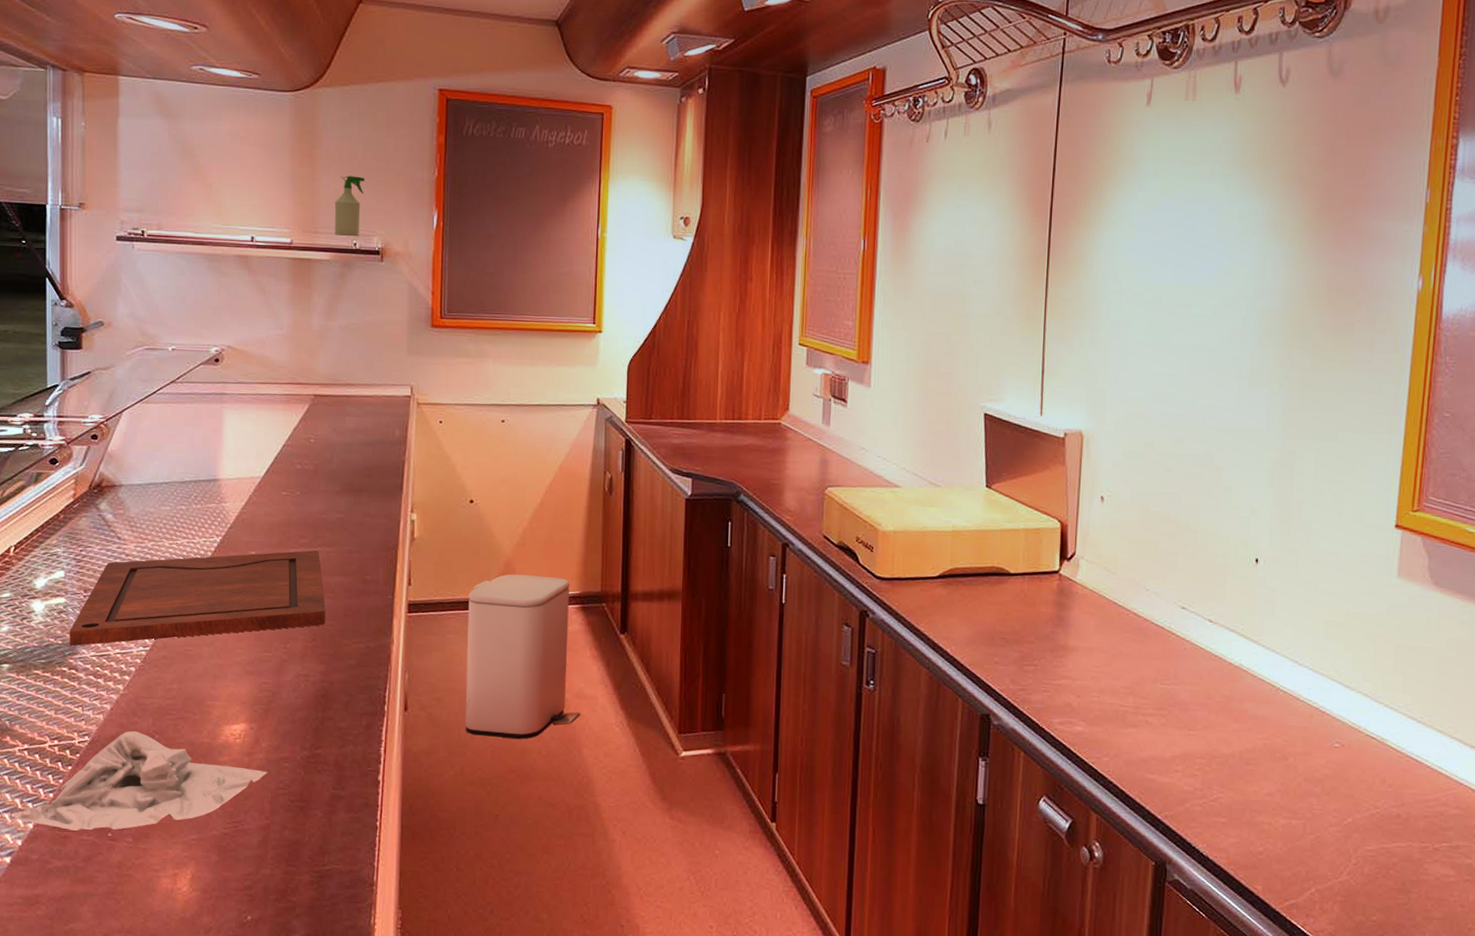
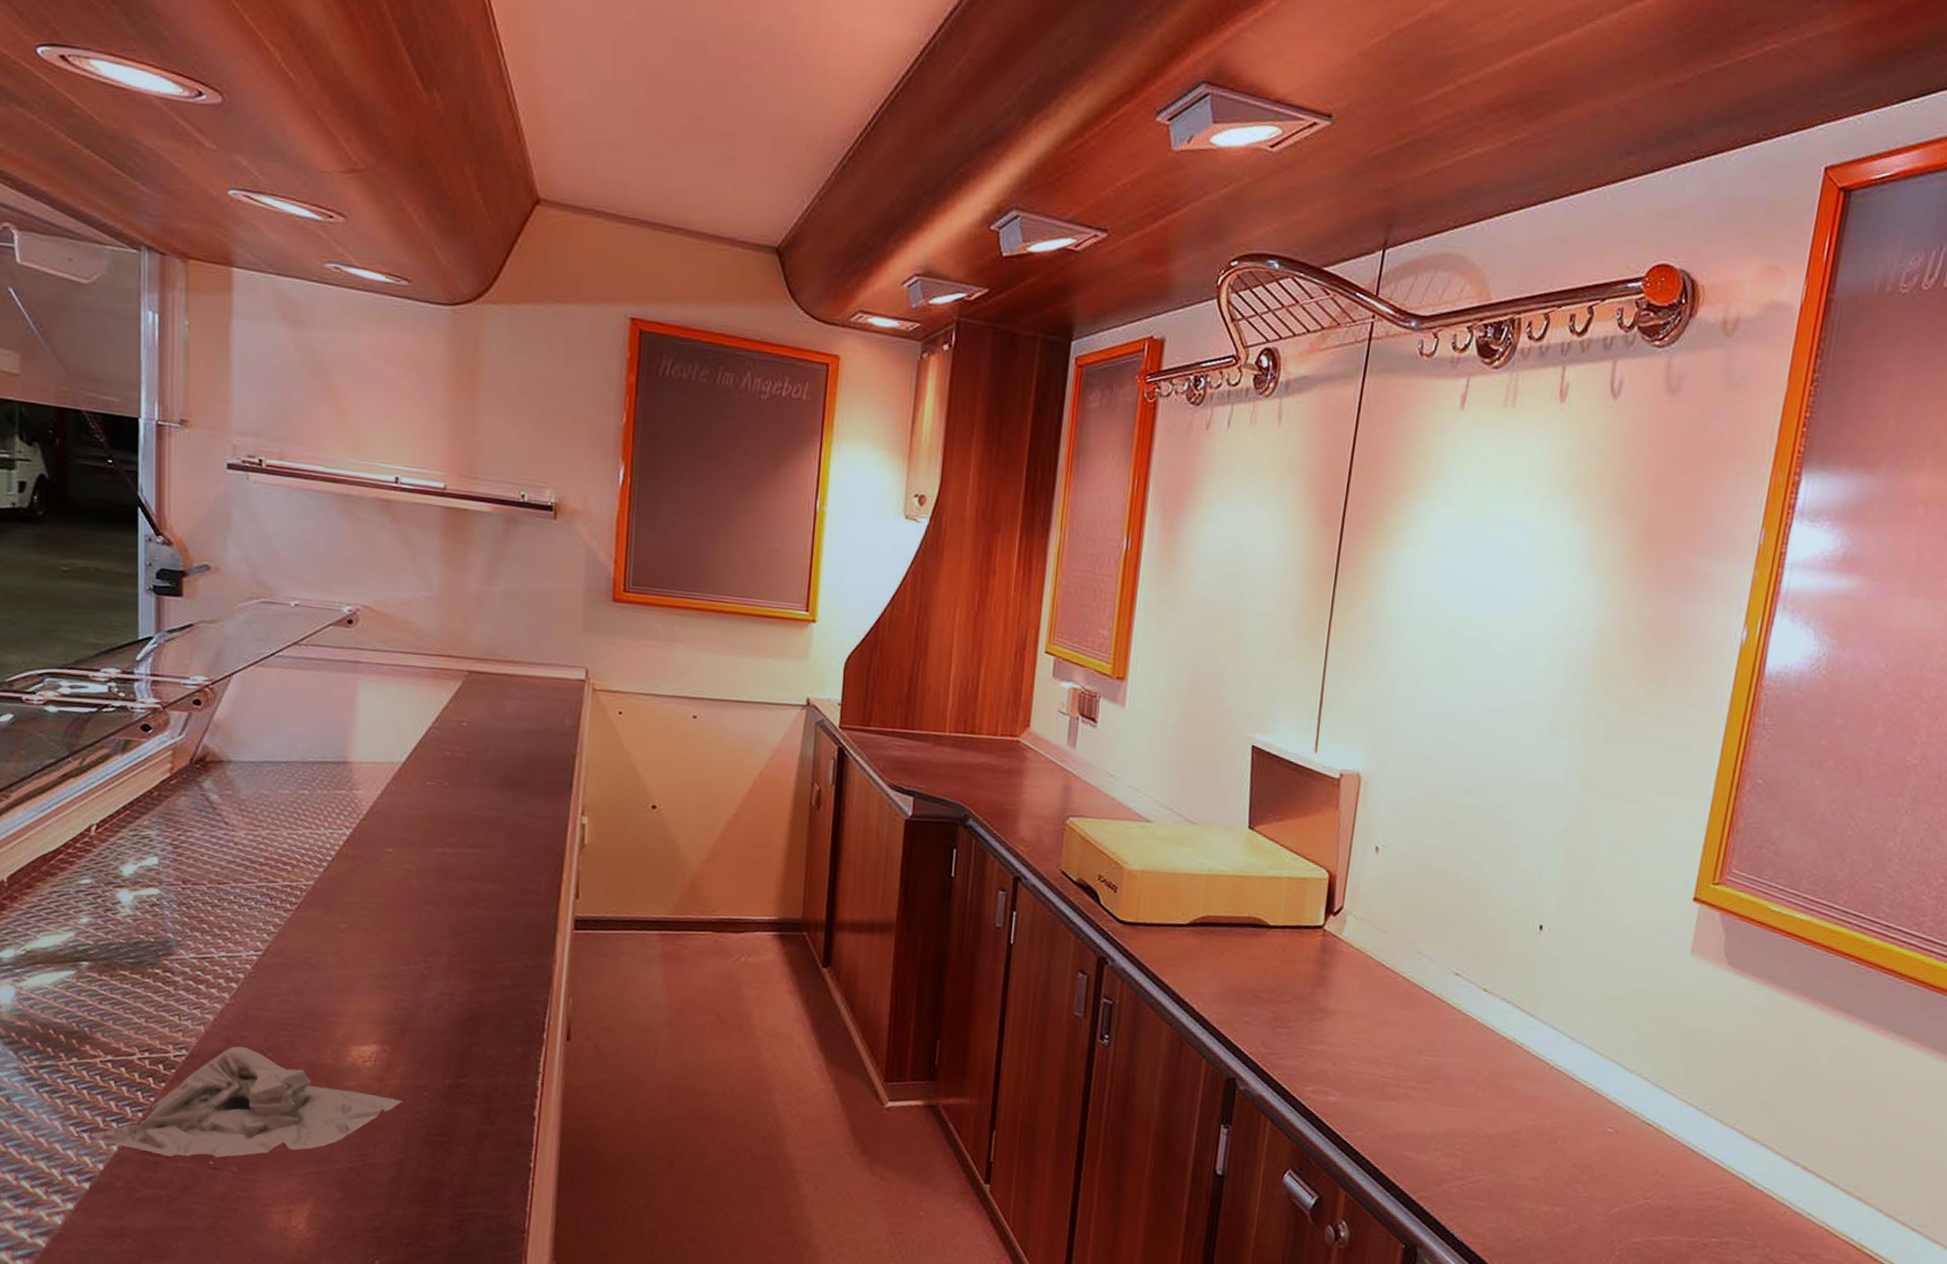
cutting board: present [70,550,325,647] -> none [164,850,476,946]
spray bottle: present [334,176,364,236] -> none [498,413,537,487]
pedal bin: present [465,574,581,739] -> none [637,892,773,1079]

